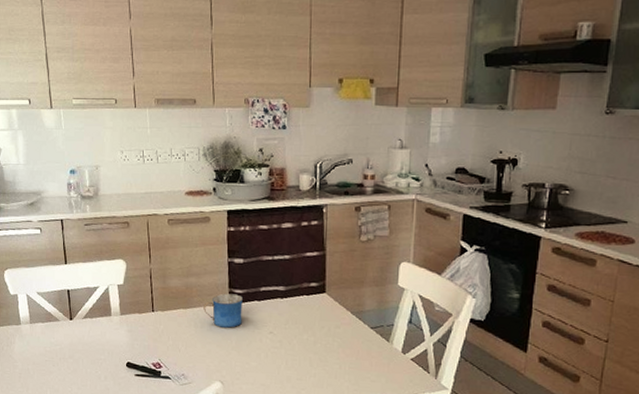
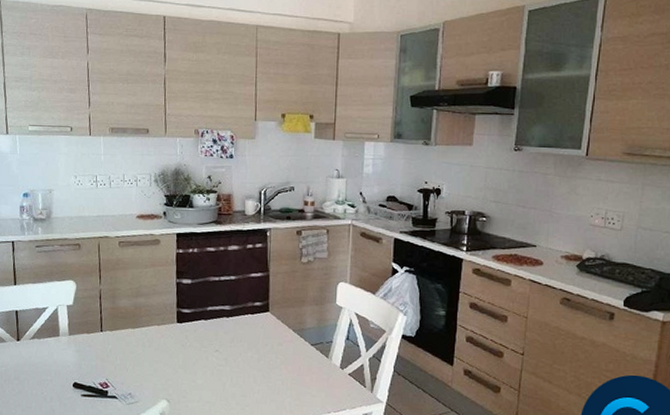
mug: present [203,293,244,328] -> none [152,313,191,347]

